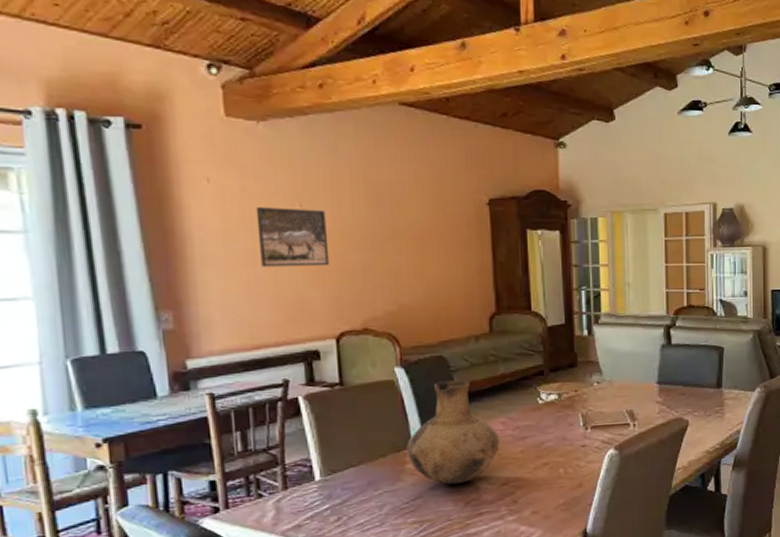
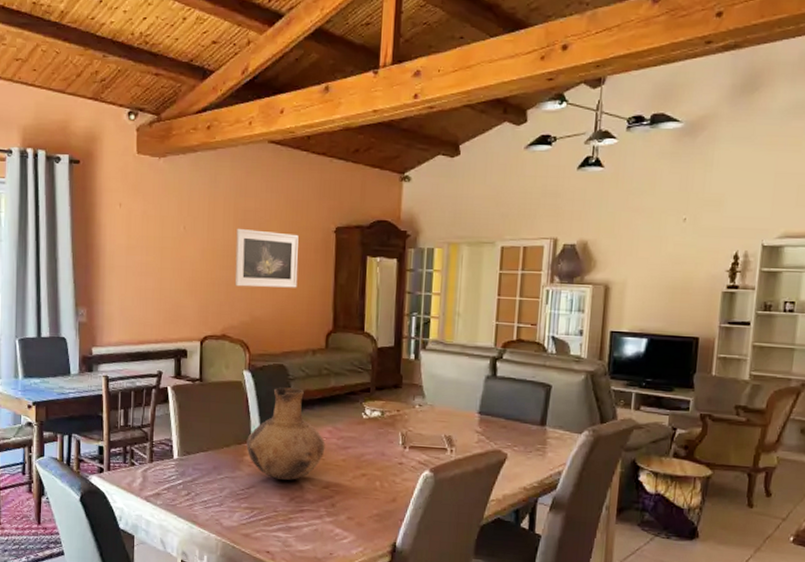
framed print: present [256,207,330,267] -> none [151,228,203,280]
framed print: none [369,203,450,272] -> present [234,228,299,288]

